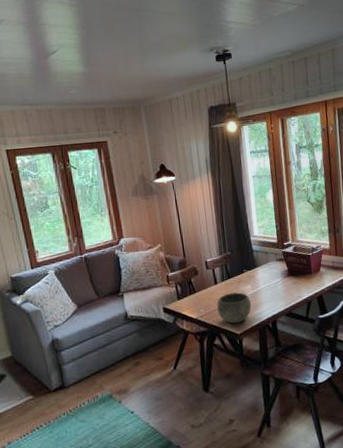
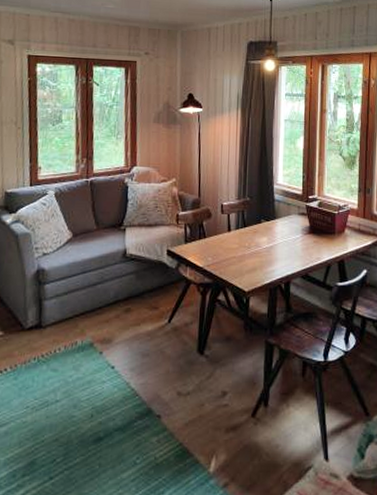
bowl: present [217,292,252,324] -> none [227,244,265,278]

